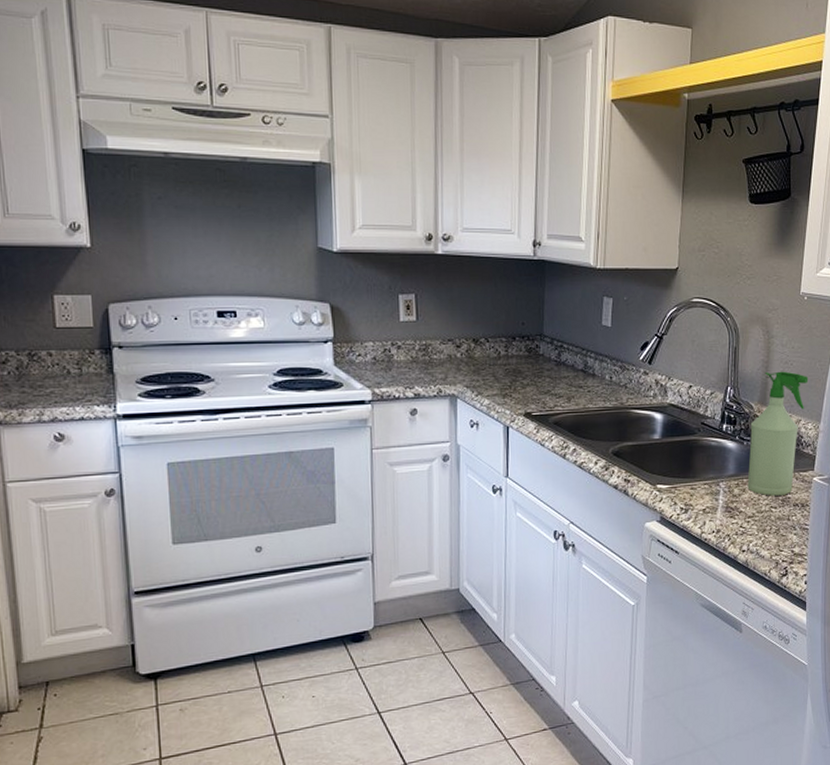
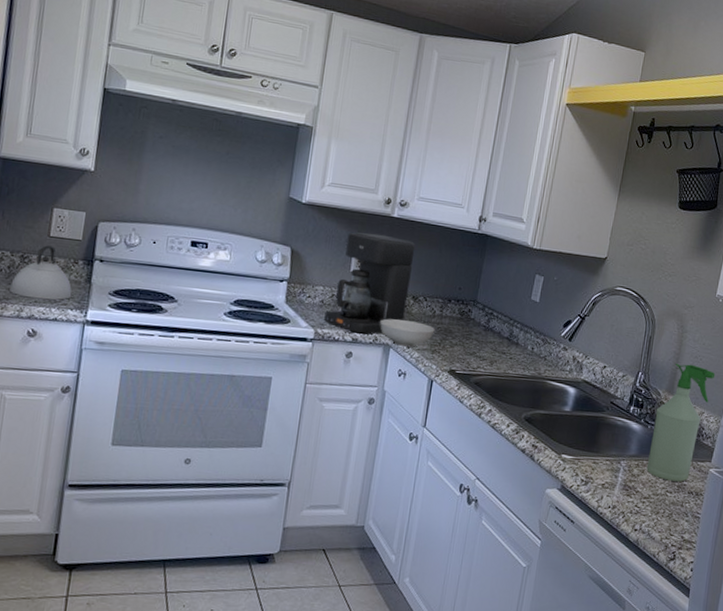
kettle: none [22,338,95,399] -> present [8,245,72,301]
coffee maker: none [379,275,468,388] -> present [324,232,416,334]
bowl: none [440,366,503,395] -> present [379,318,435,347]

